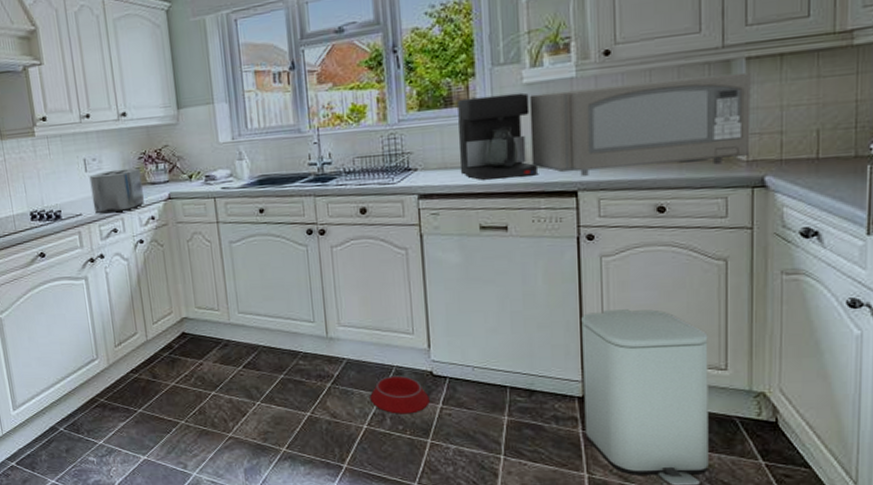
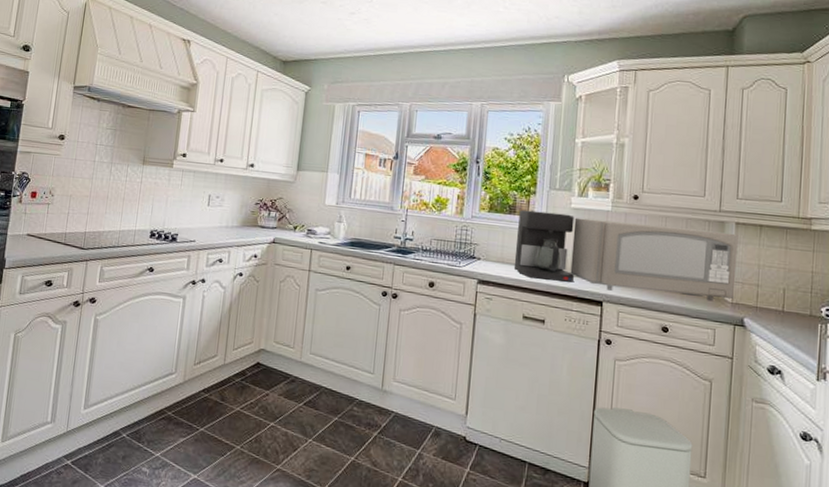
toaster: present [89,167,144,215] -> none [206,208,255,247]
pet bowl: present [370,375,430,414] -> none [409,434,460,474]

